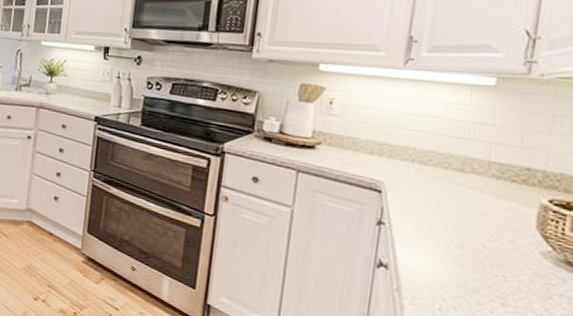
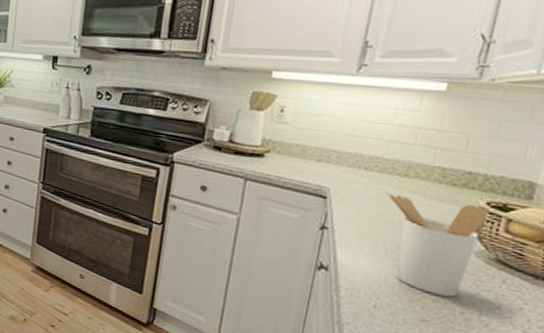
utensil holder: none [442,186,553,301] -> present [385,191,489,297]

